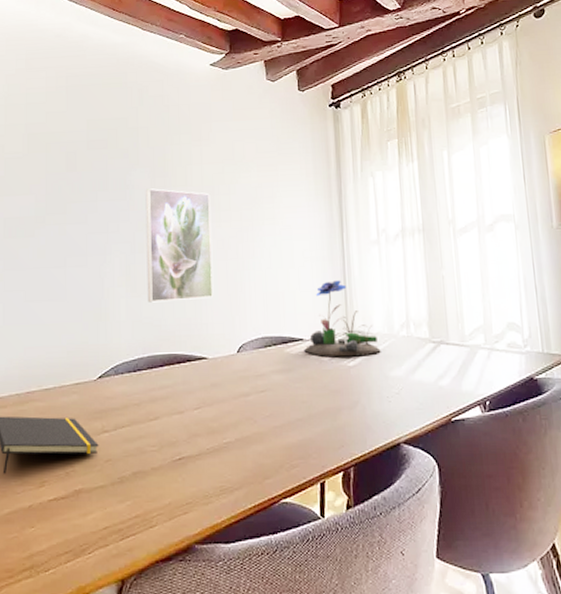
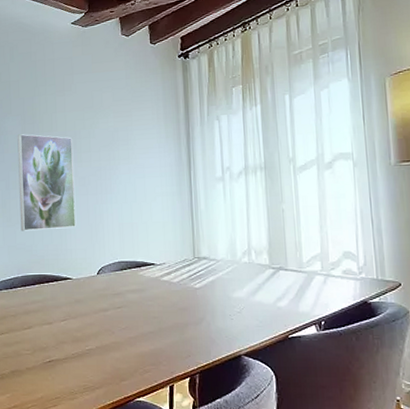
flower: present [304,280,381,357] -> none [155,213,224,280]

